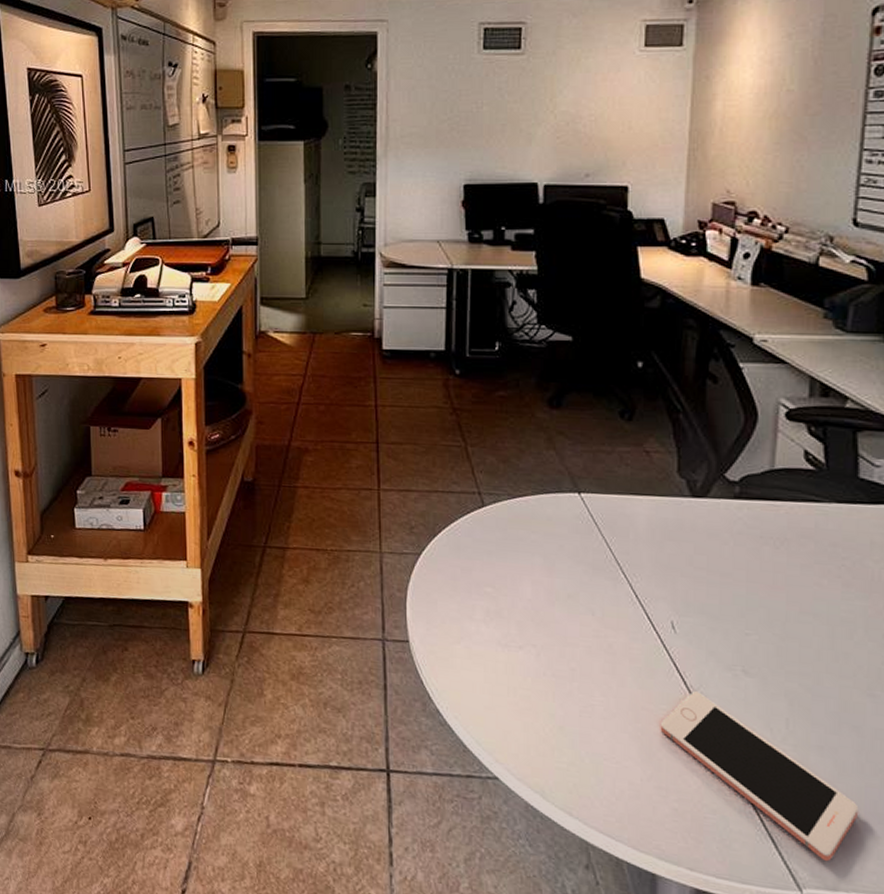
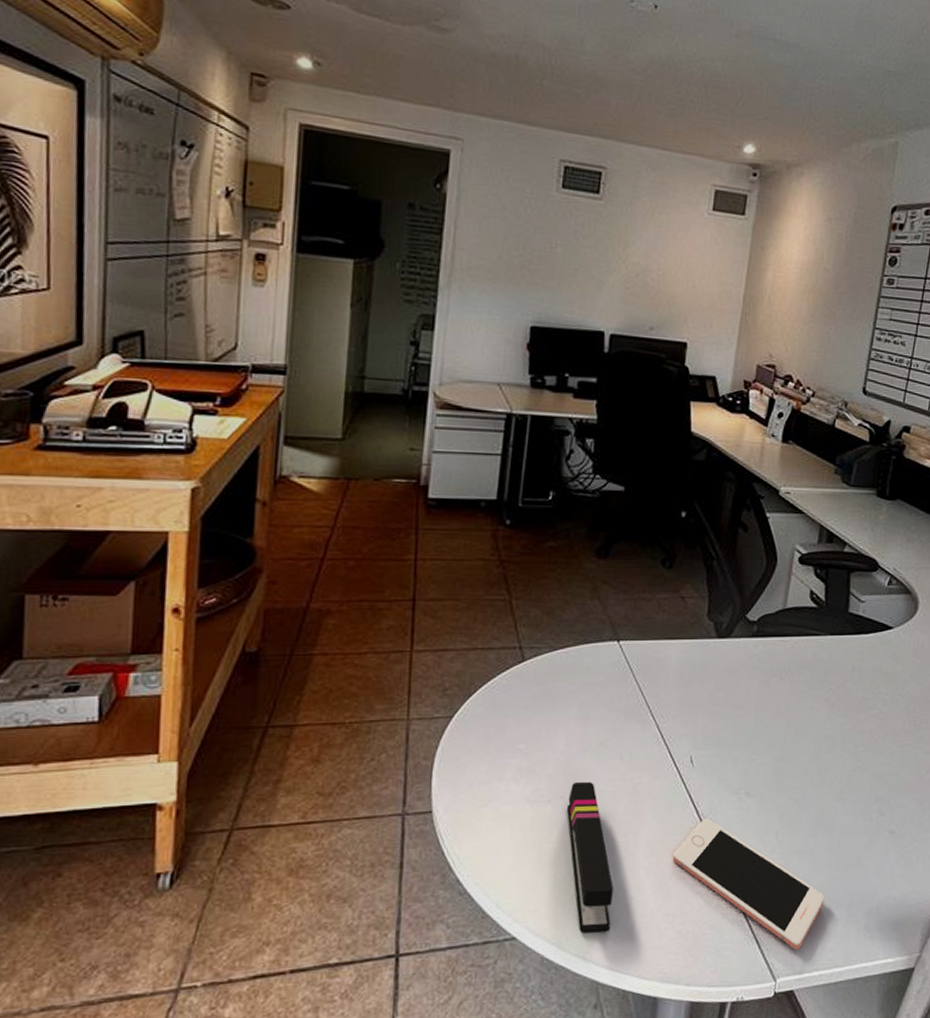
stapler: none [538,631,596,793] -> present [566,781,613,934]

